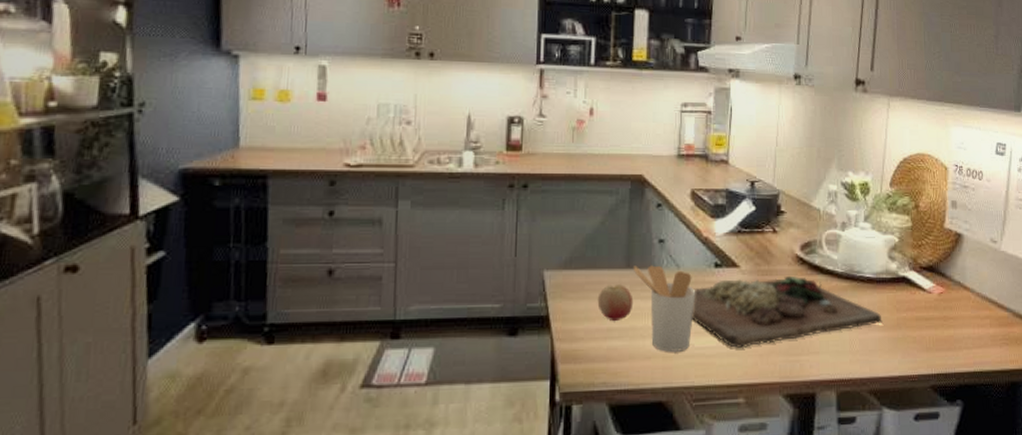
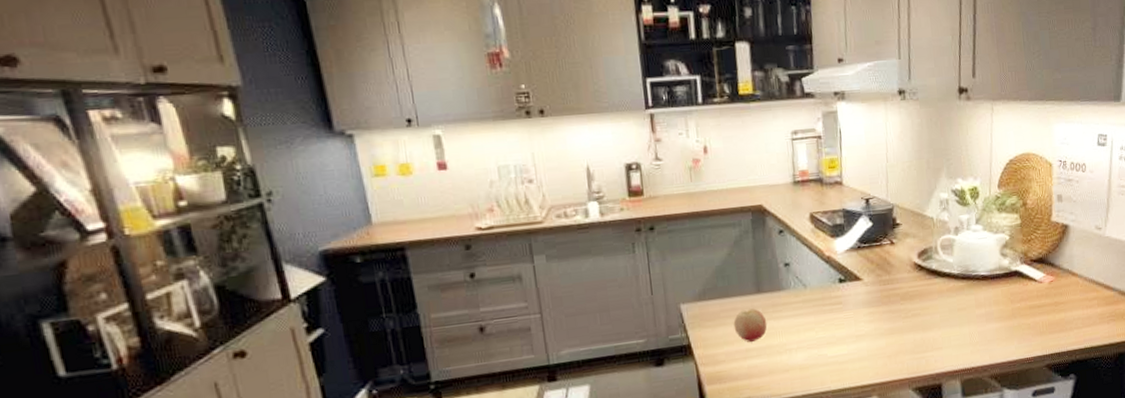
utensil holder: present [634,265,696,352] -> none [764,287,824,364]
cutting board: present [692,275,882,348] -> none [821,281,999,353]

